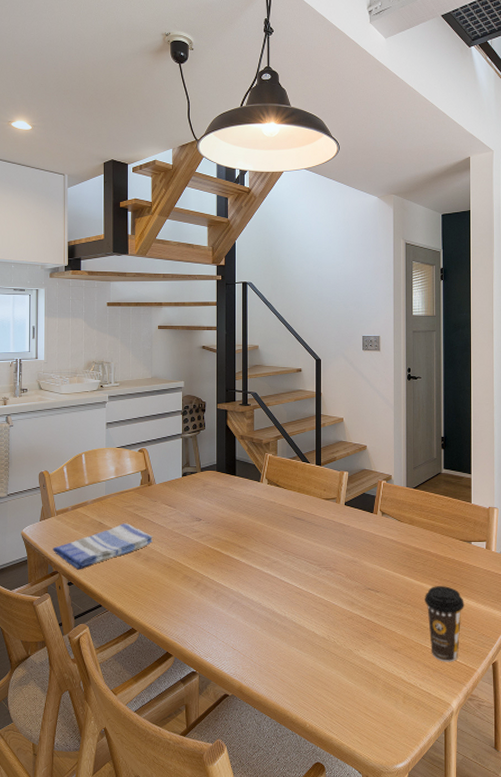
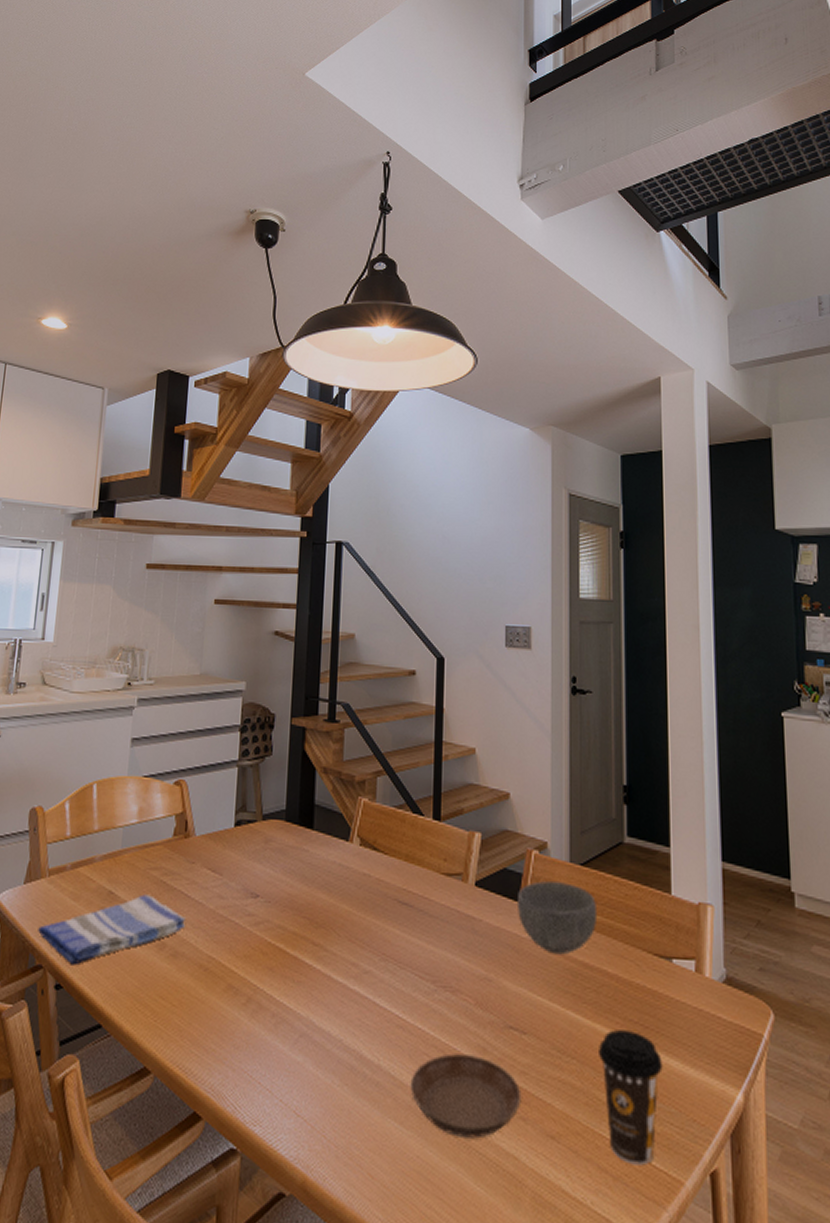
saucer: none [305,607,376,655] -> present [410,1053,522,1139]
bowl: none [373,500,424,544] -> present [518,881,598,955]

